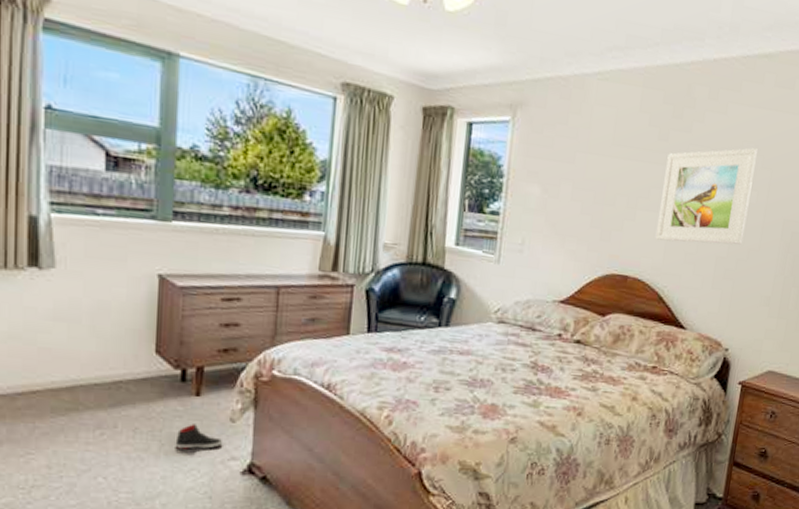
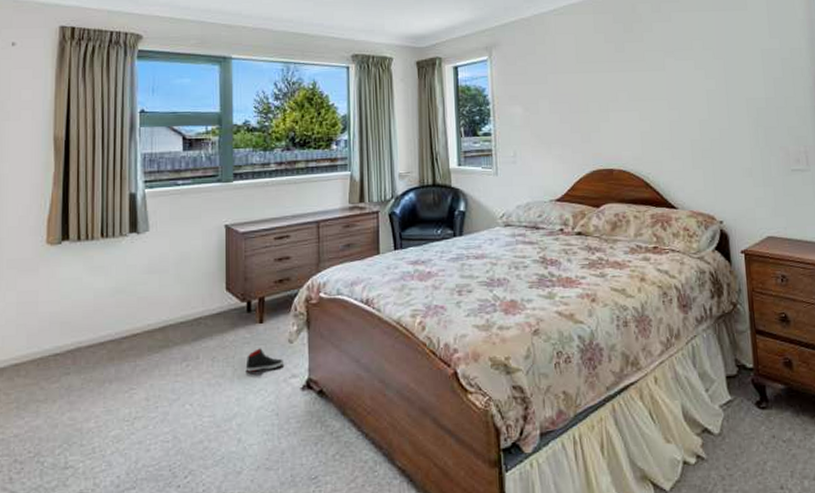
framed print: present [655,148,758,245] -> none [627,44,712,134]

